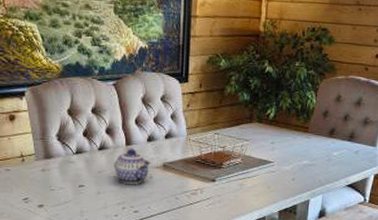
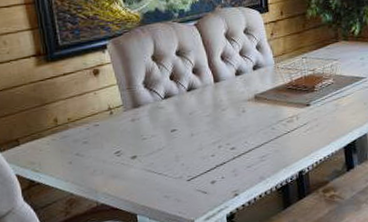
teapot: present [114,148,151,184] -> none [204,84,242,122]

